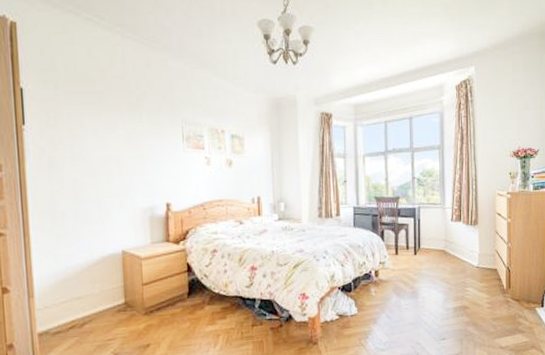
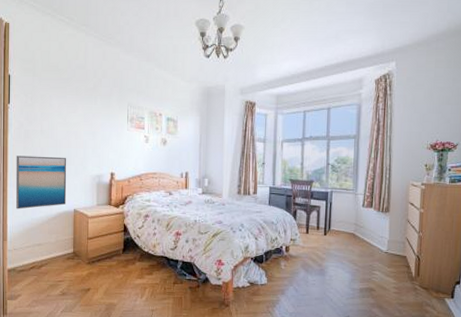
wall art: none [38,188,112,257] -> present [15,155,67,209]

